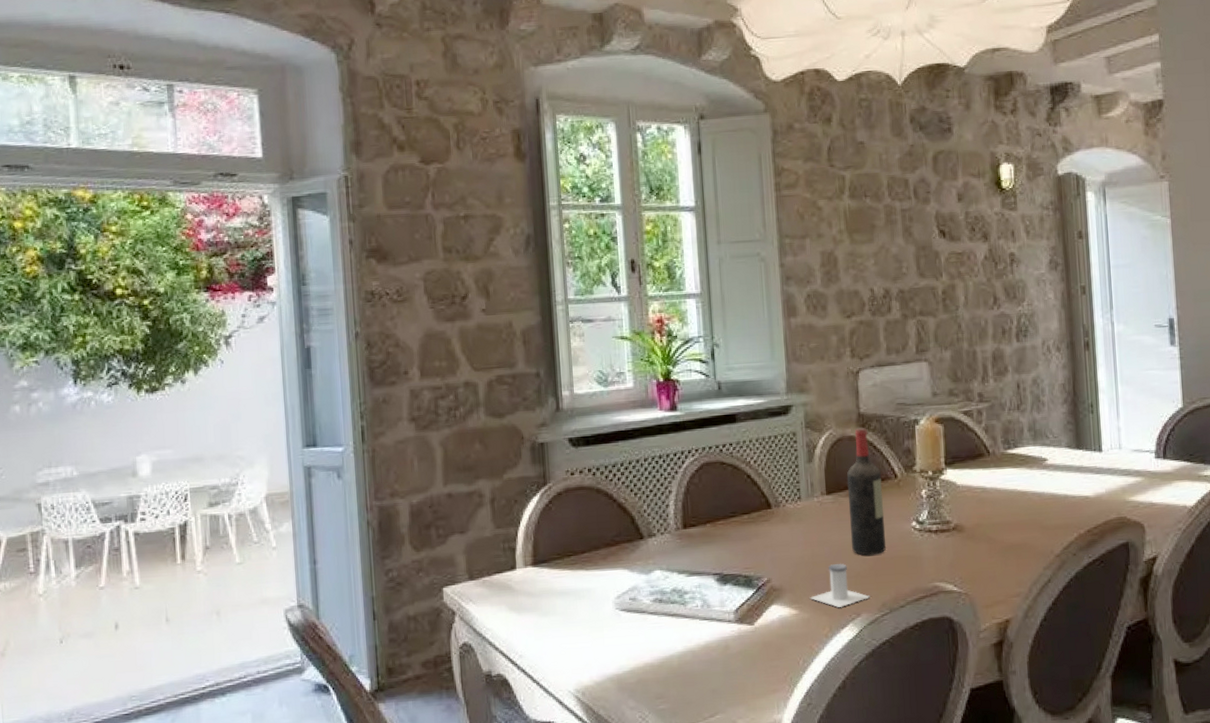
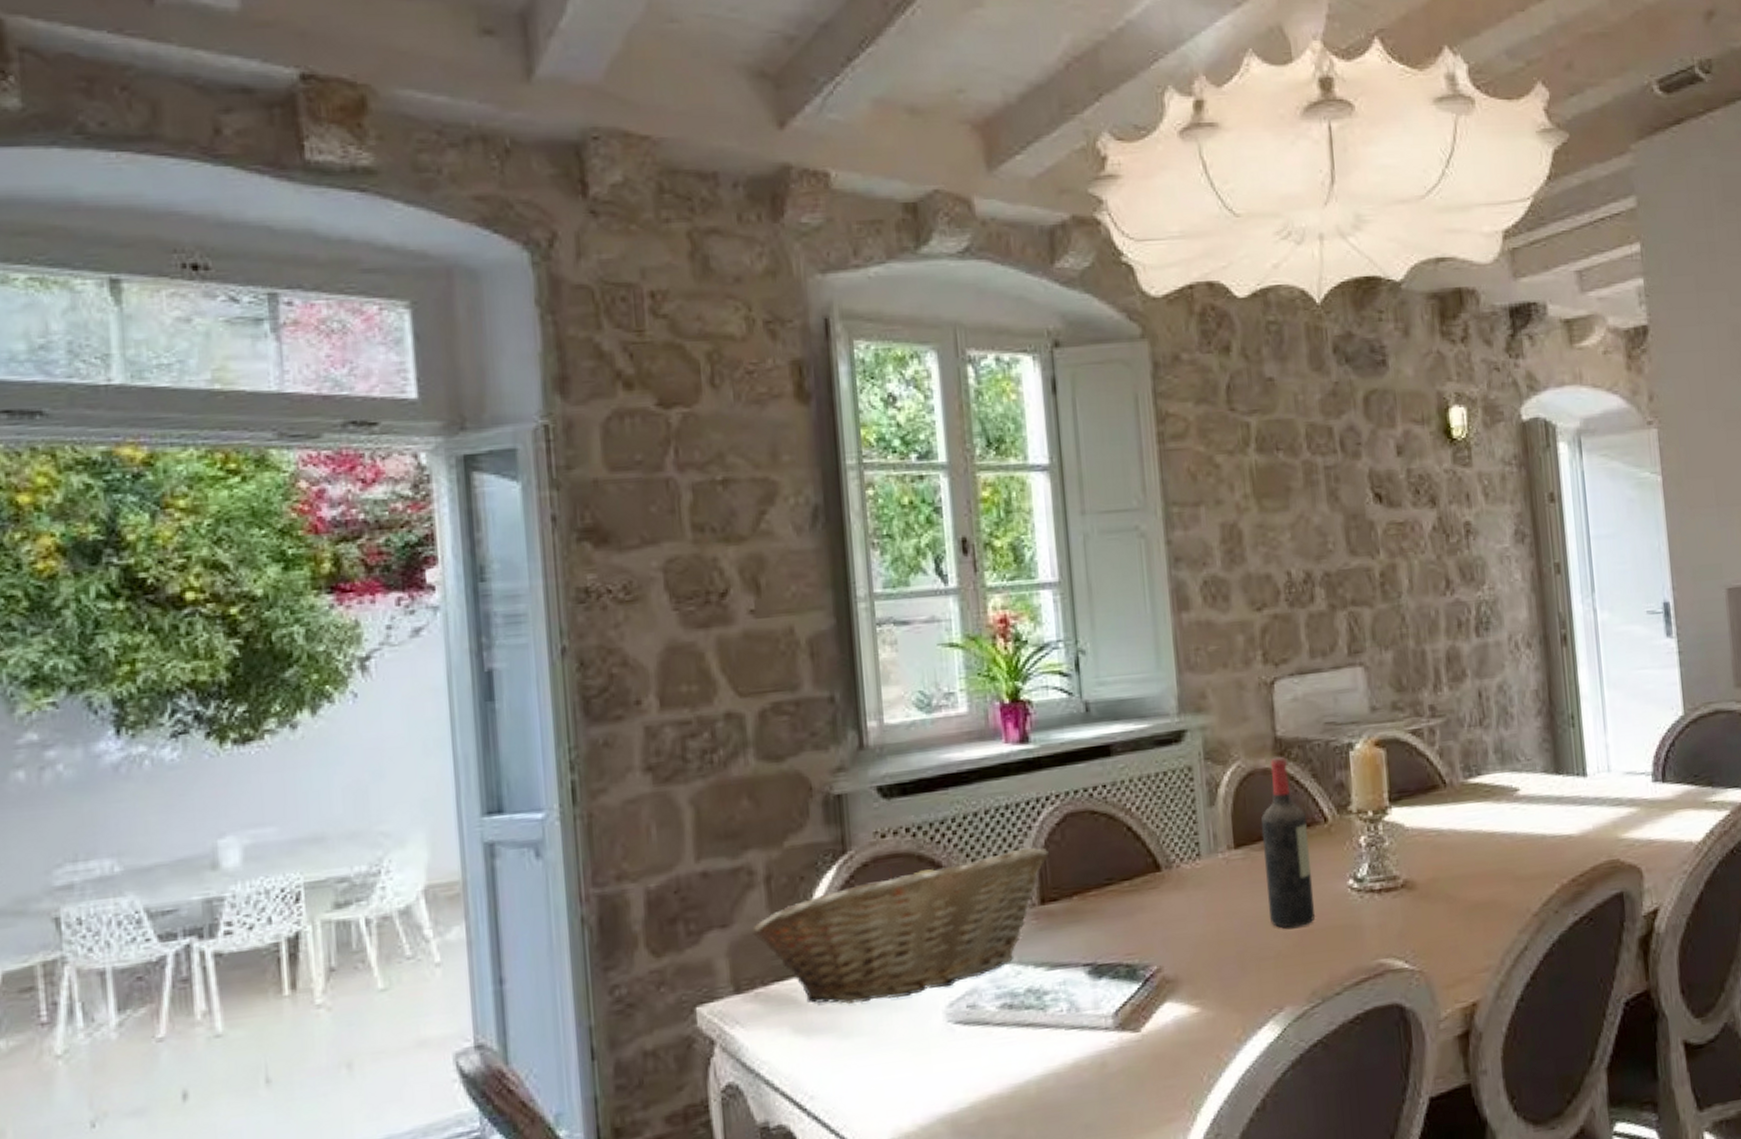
fruit basket: none [480,487,690,592] -> present [751,847,1049,1004]
salt shaker: present [810,563,870,607] -> none [1216,940,1296,1001]

